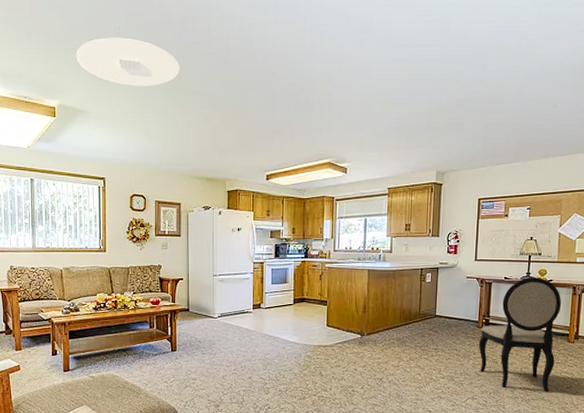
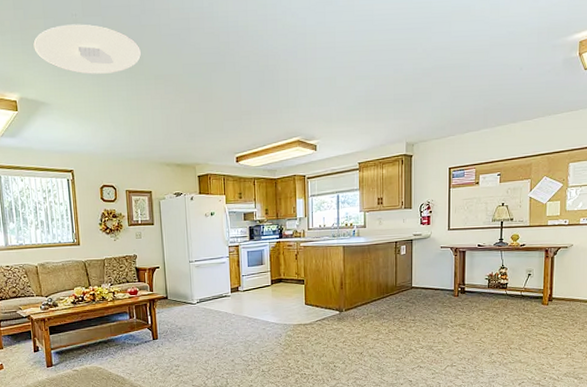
dining chair: present [478,277,562,391] -> none [455,243,535,354]

